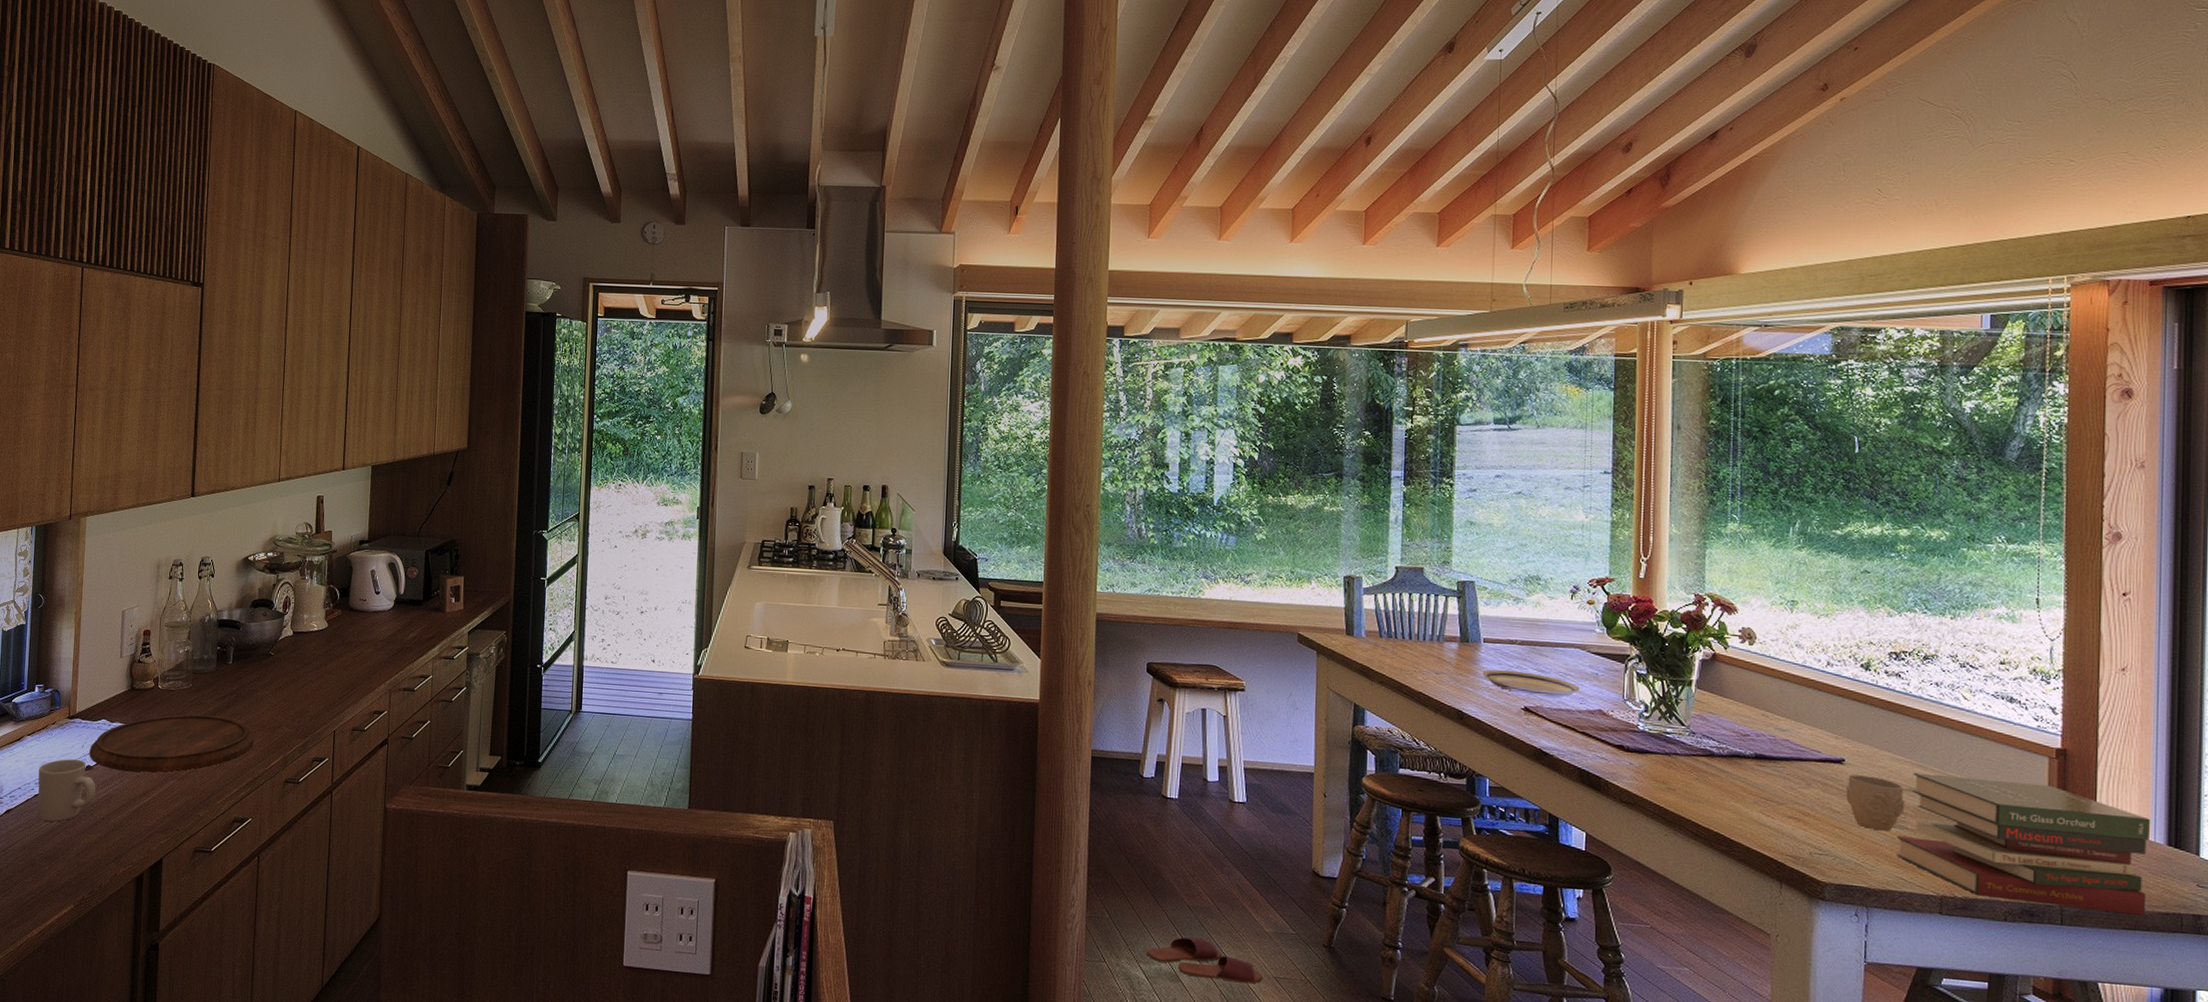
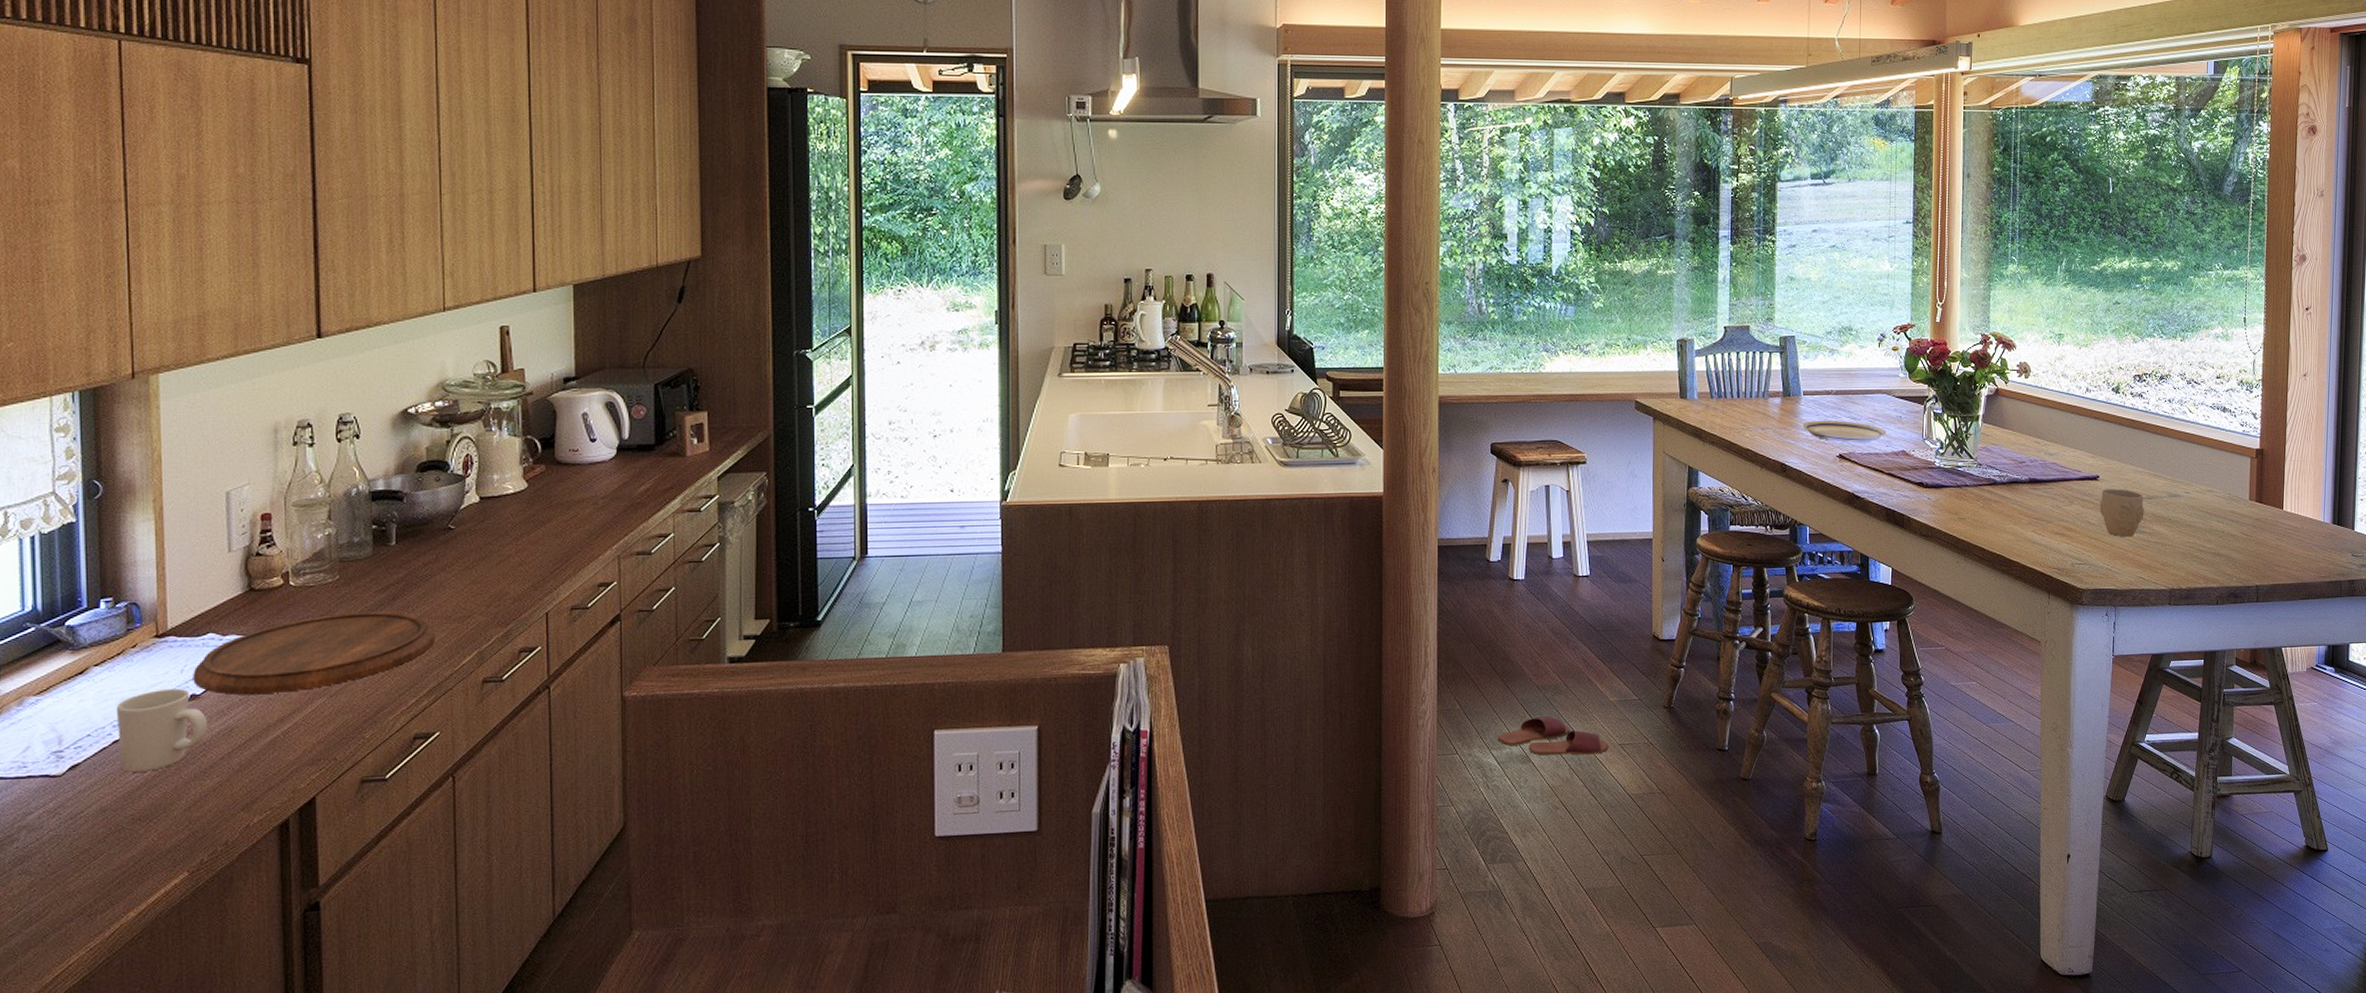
books: present [1896,772,2150,916] -> none [2137,481,2321,587]

